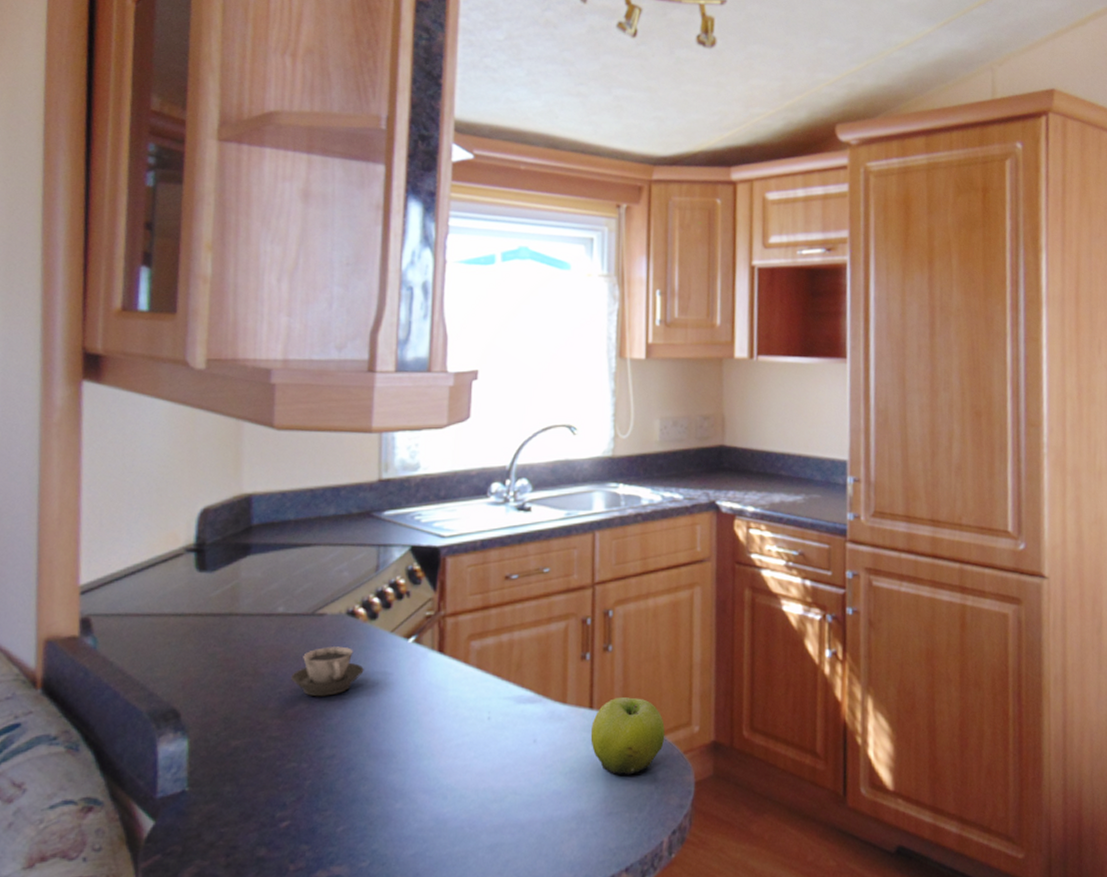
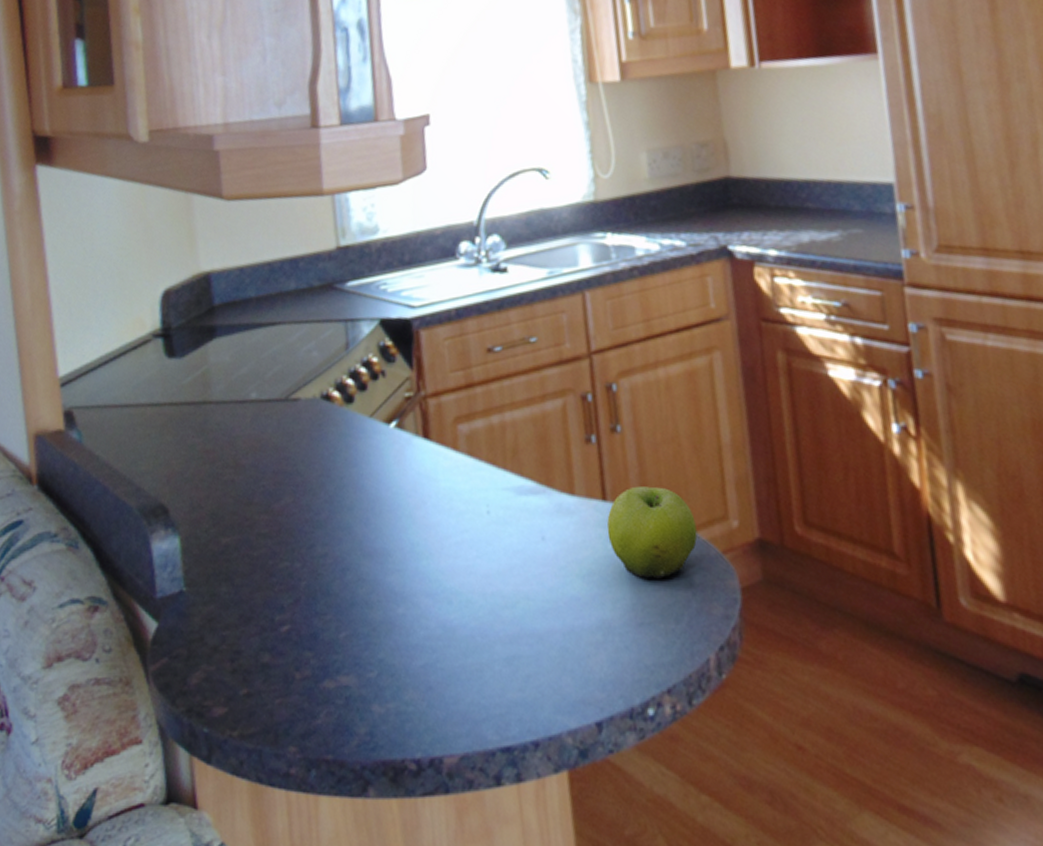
cup: present [290,646,364,697] -> none [271,434,347,490]

